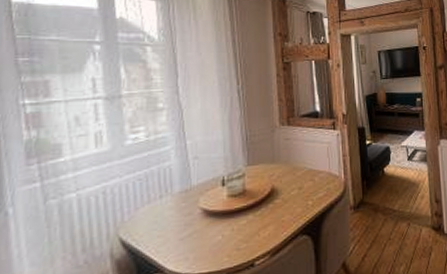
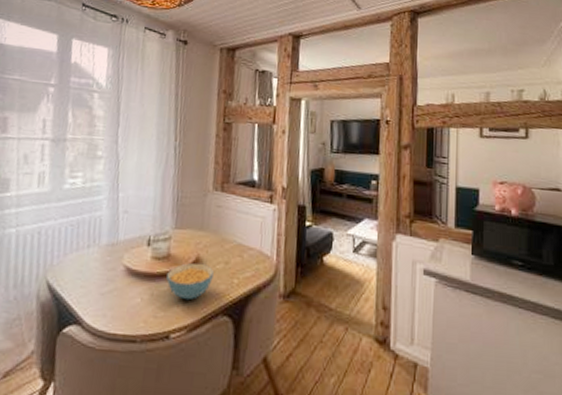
cereal bowl: none [245,192,289,229] -> present [166,263,214,301]

